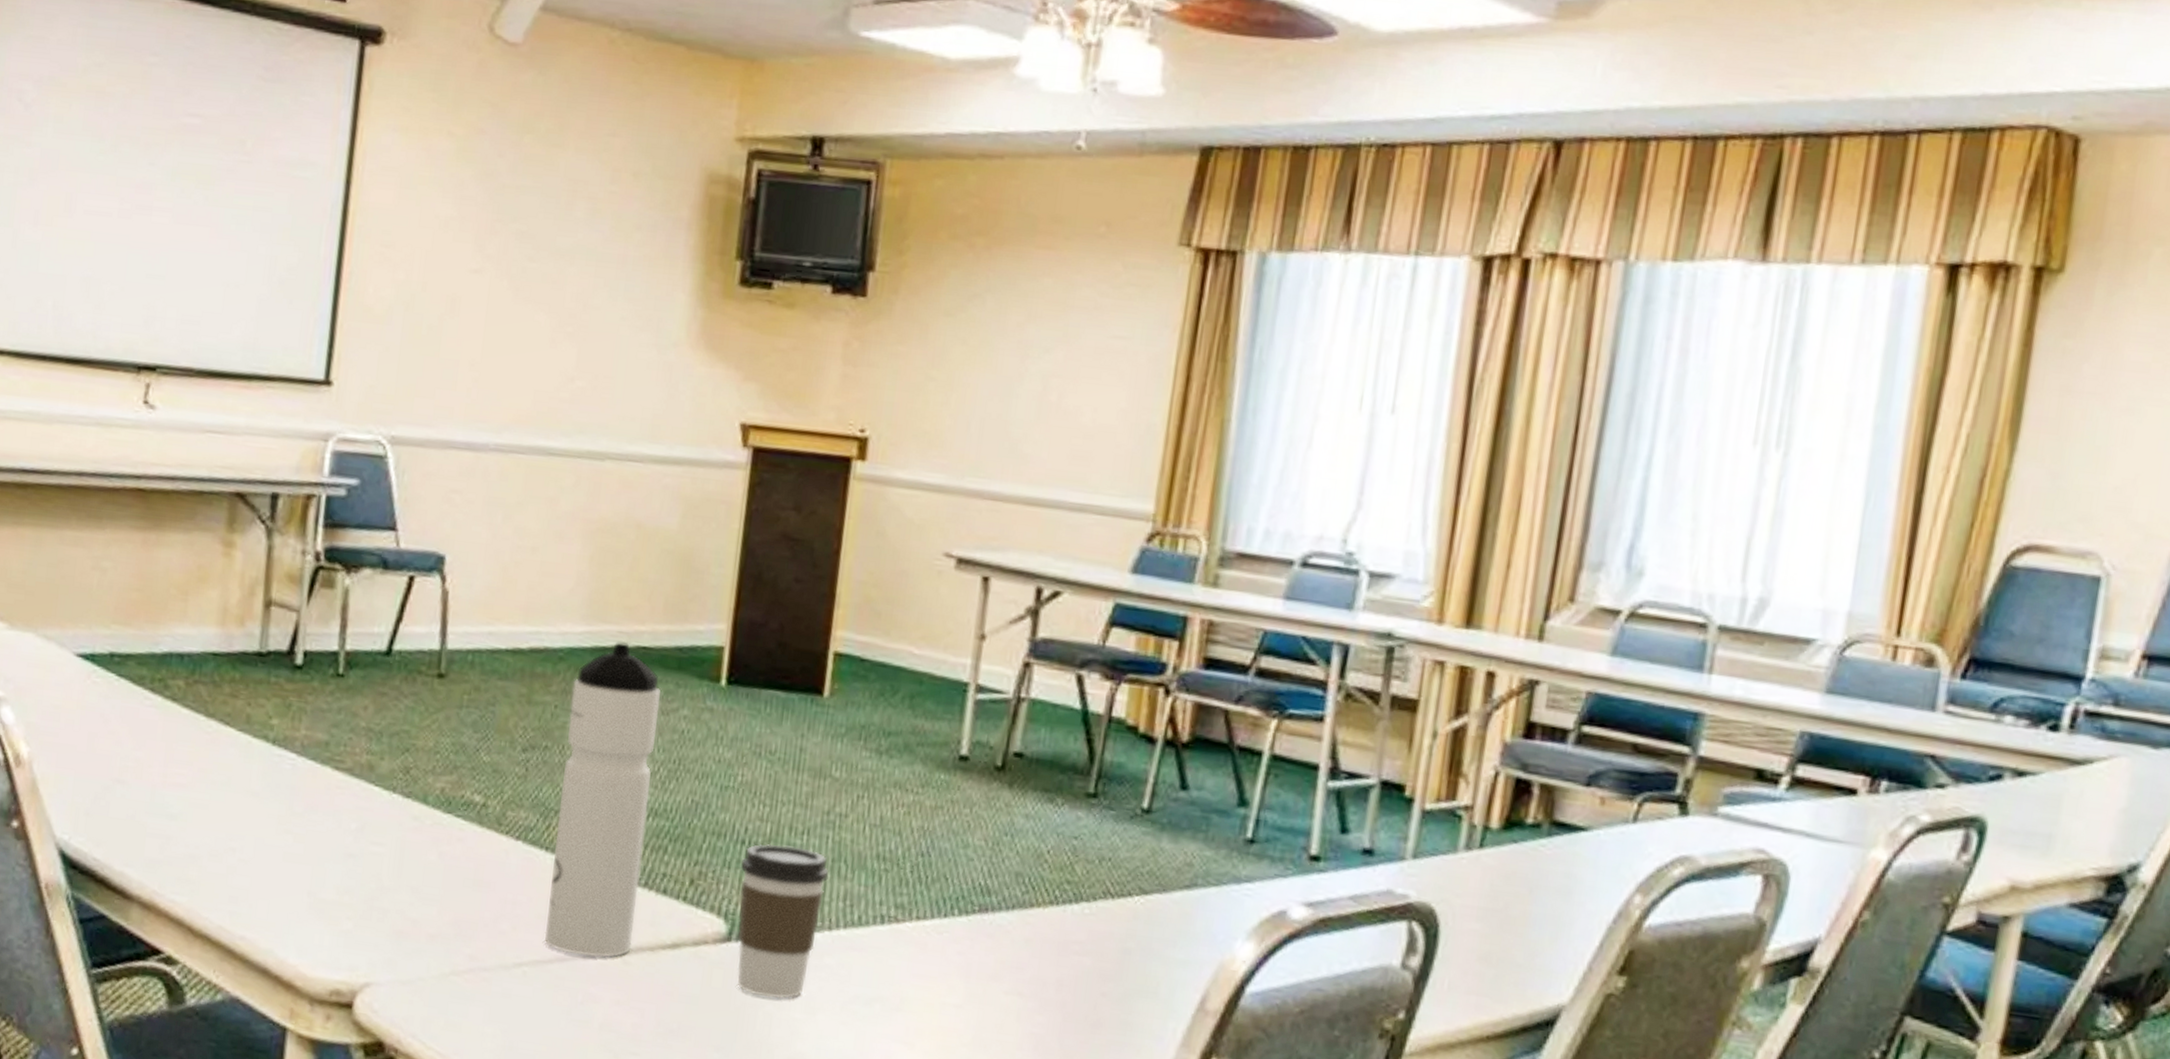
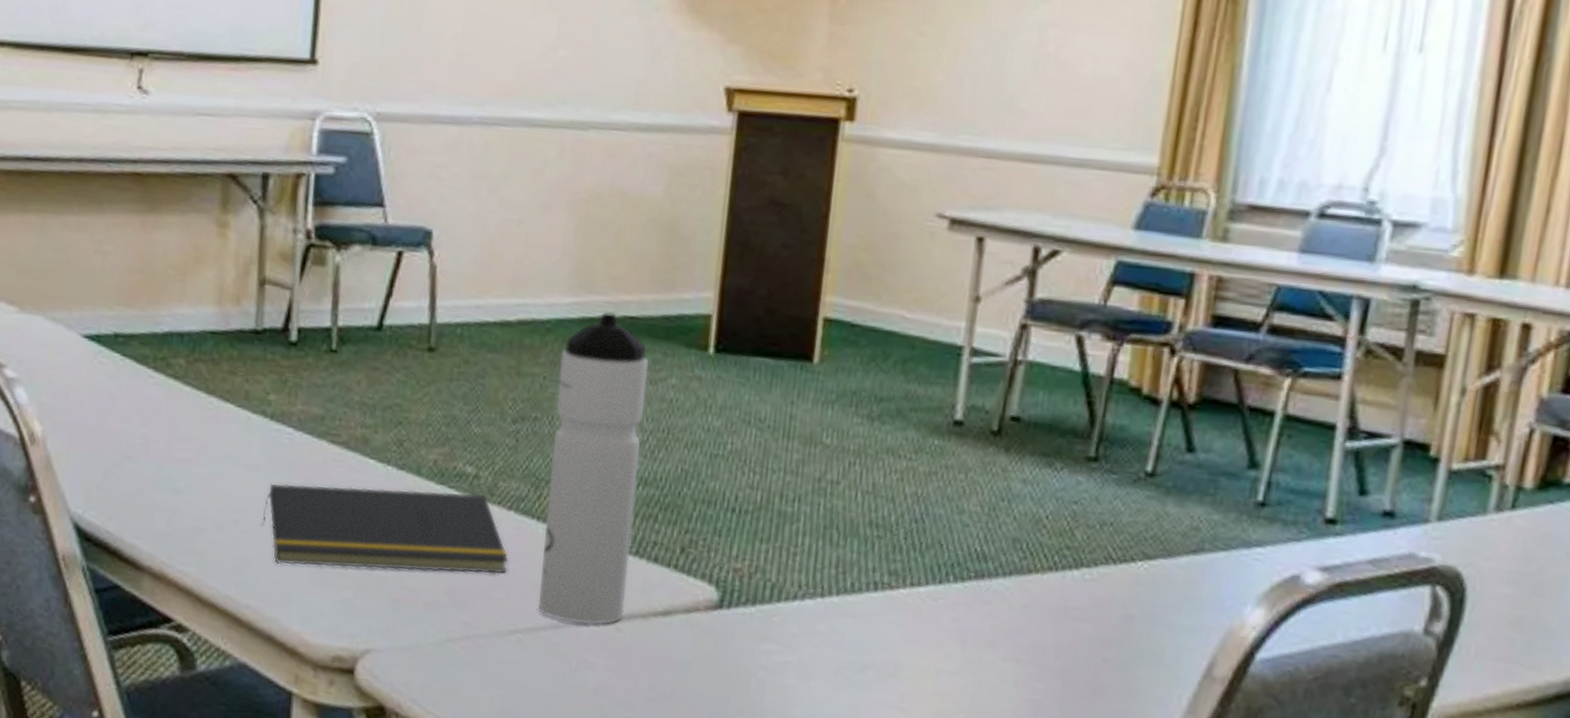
notepad: none [259,810,516,906] -> present [261,483,509,574]
coffee cup: present [736,843,829,1000] -> none [728,511,821,666]

